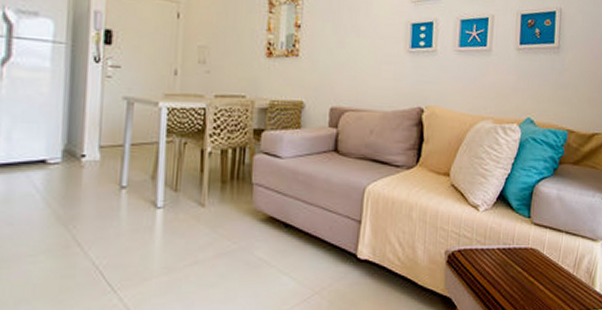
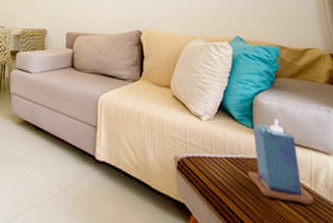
candle: none [518,207,574,289] -> present [248,119,314,204]

